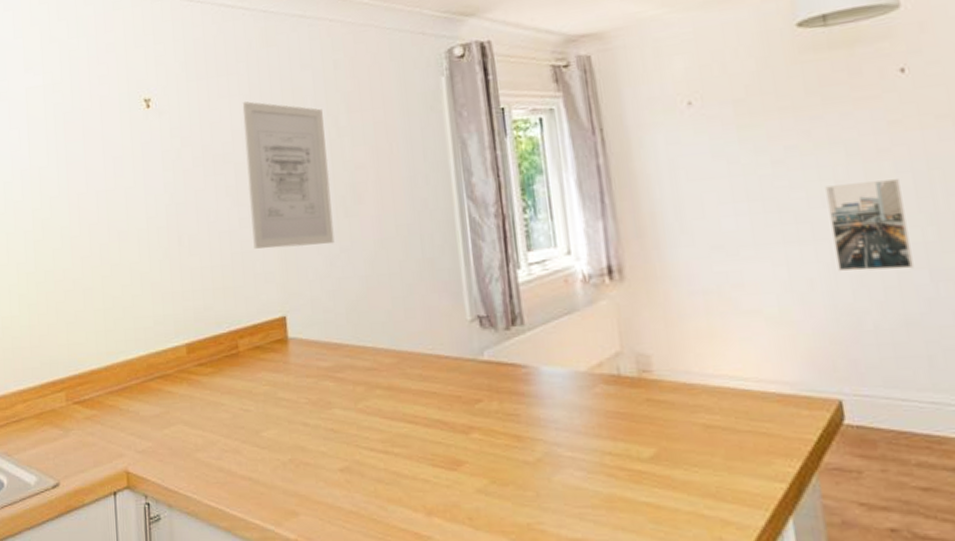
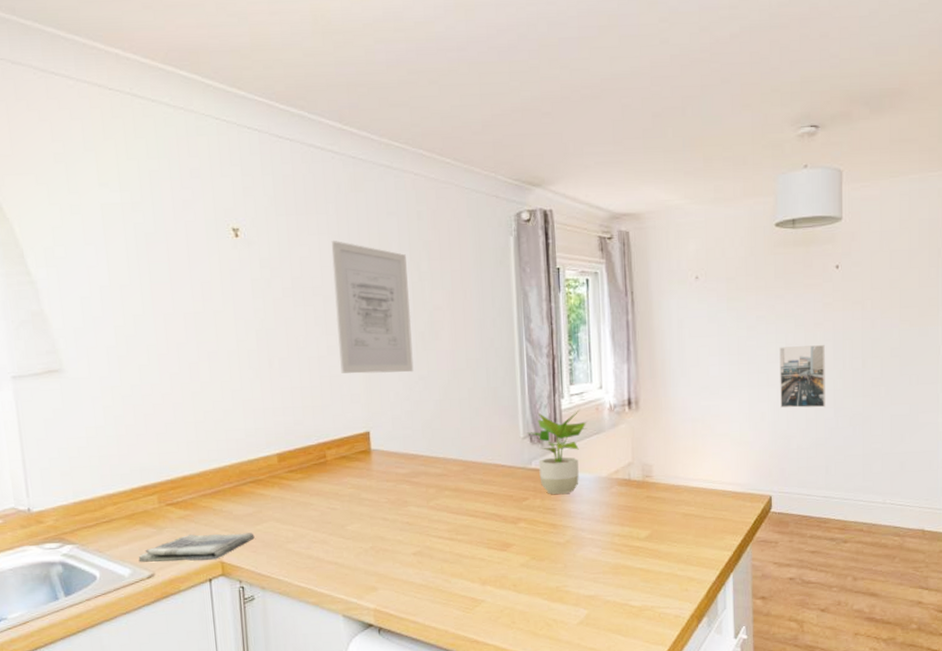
dish towel: none [44,437,162,470] -> present [138,533,255,563]
potted plant: none [474,282,555,395] -> present [526,409,588,494]

